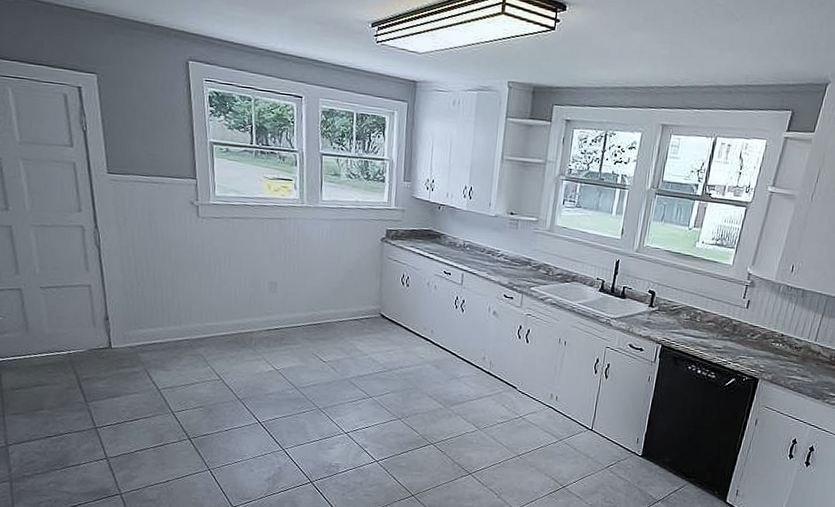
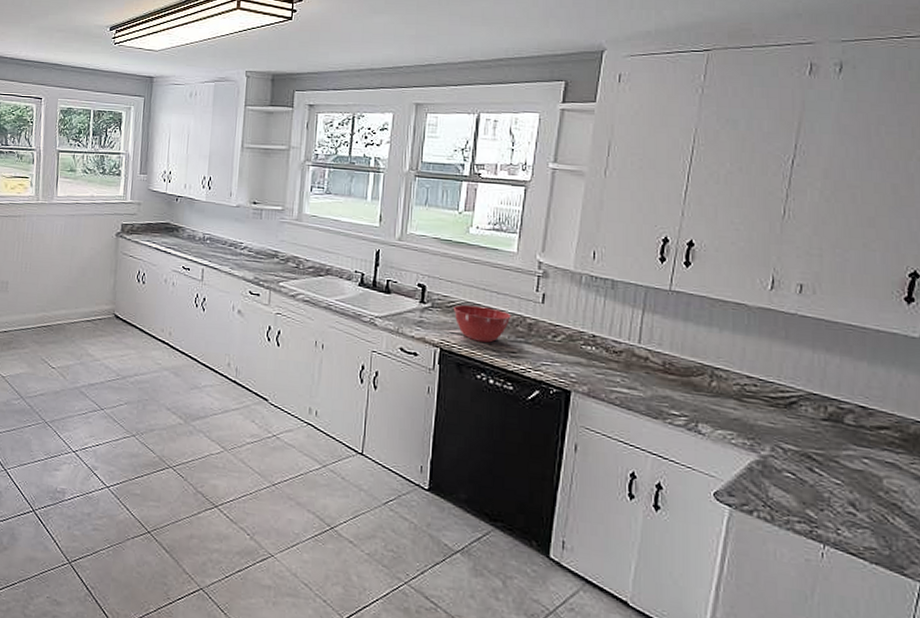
mixing bowl: none [675,309,721,340] -> present [453,305,511,343]

